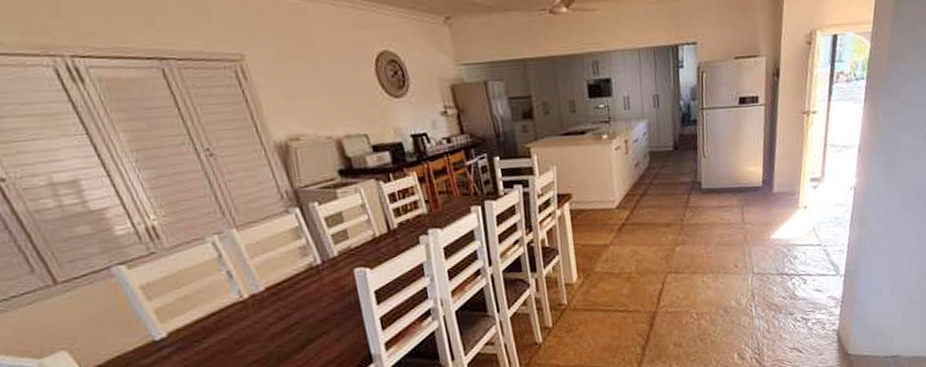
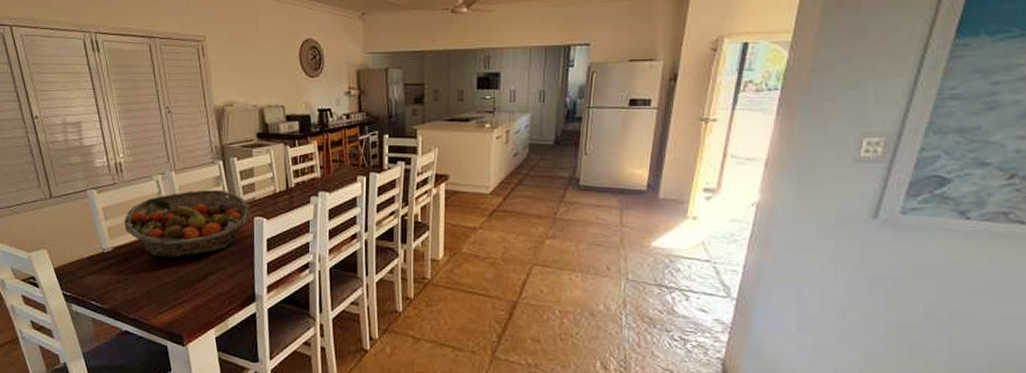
fruit basket: none [176,242,349,335] -> present [124,189,251,258]

